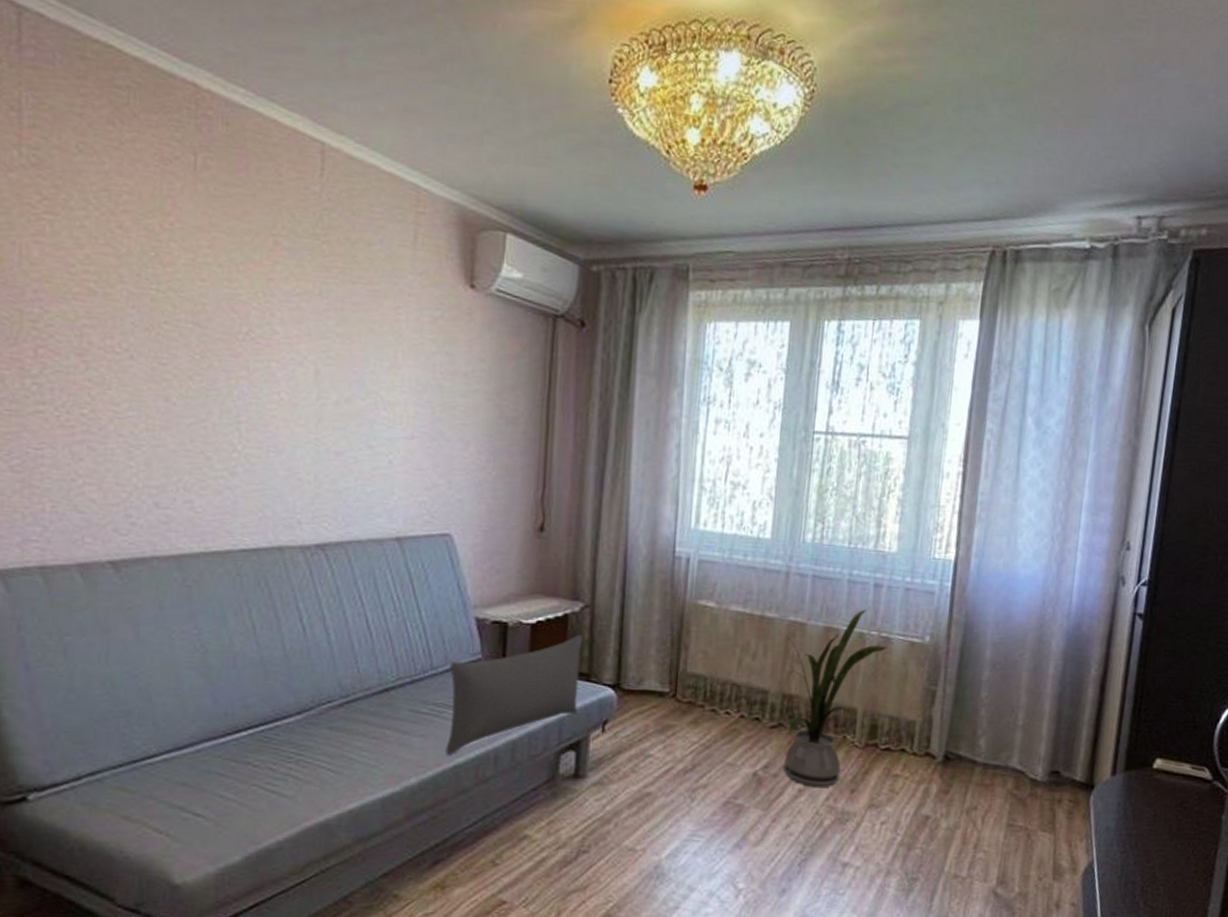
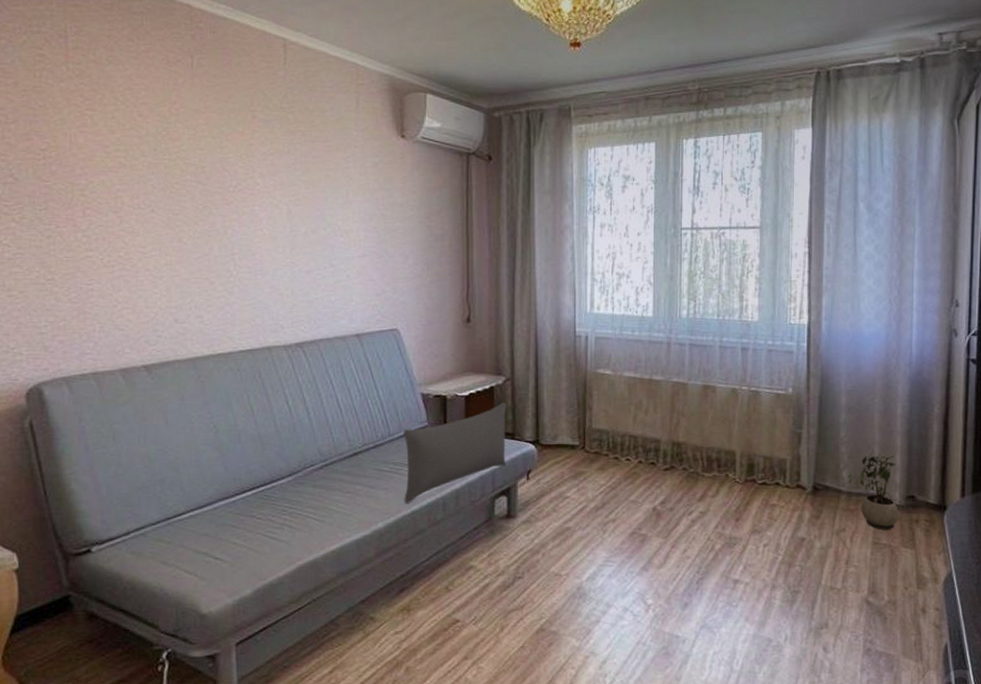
house plant: present [782,609,887,787] -> none [674,369,757,518]
potted plant: none [985,716,1043,810] -> present [847,451,899,530]

